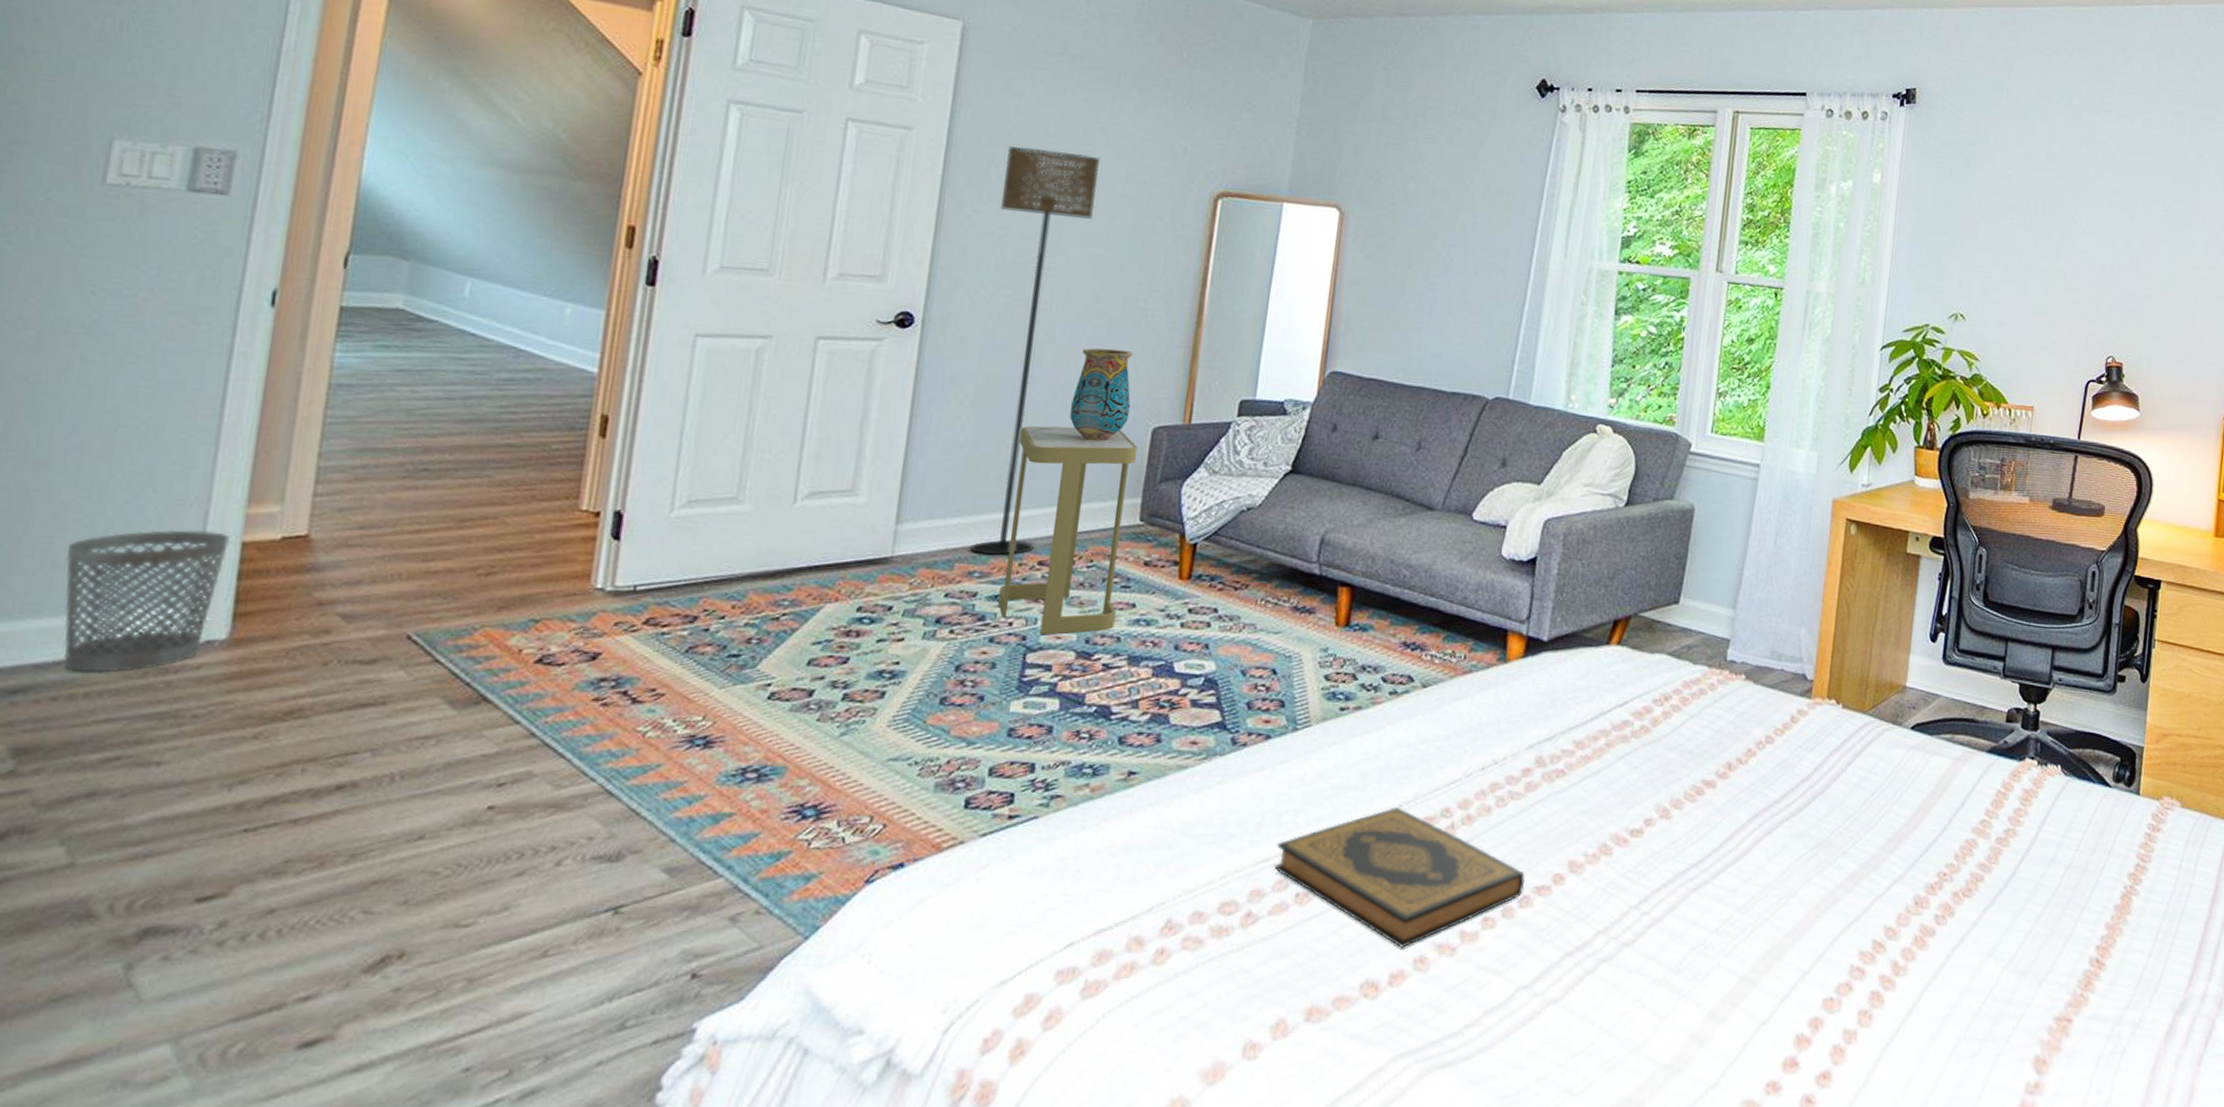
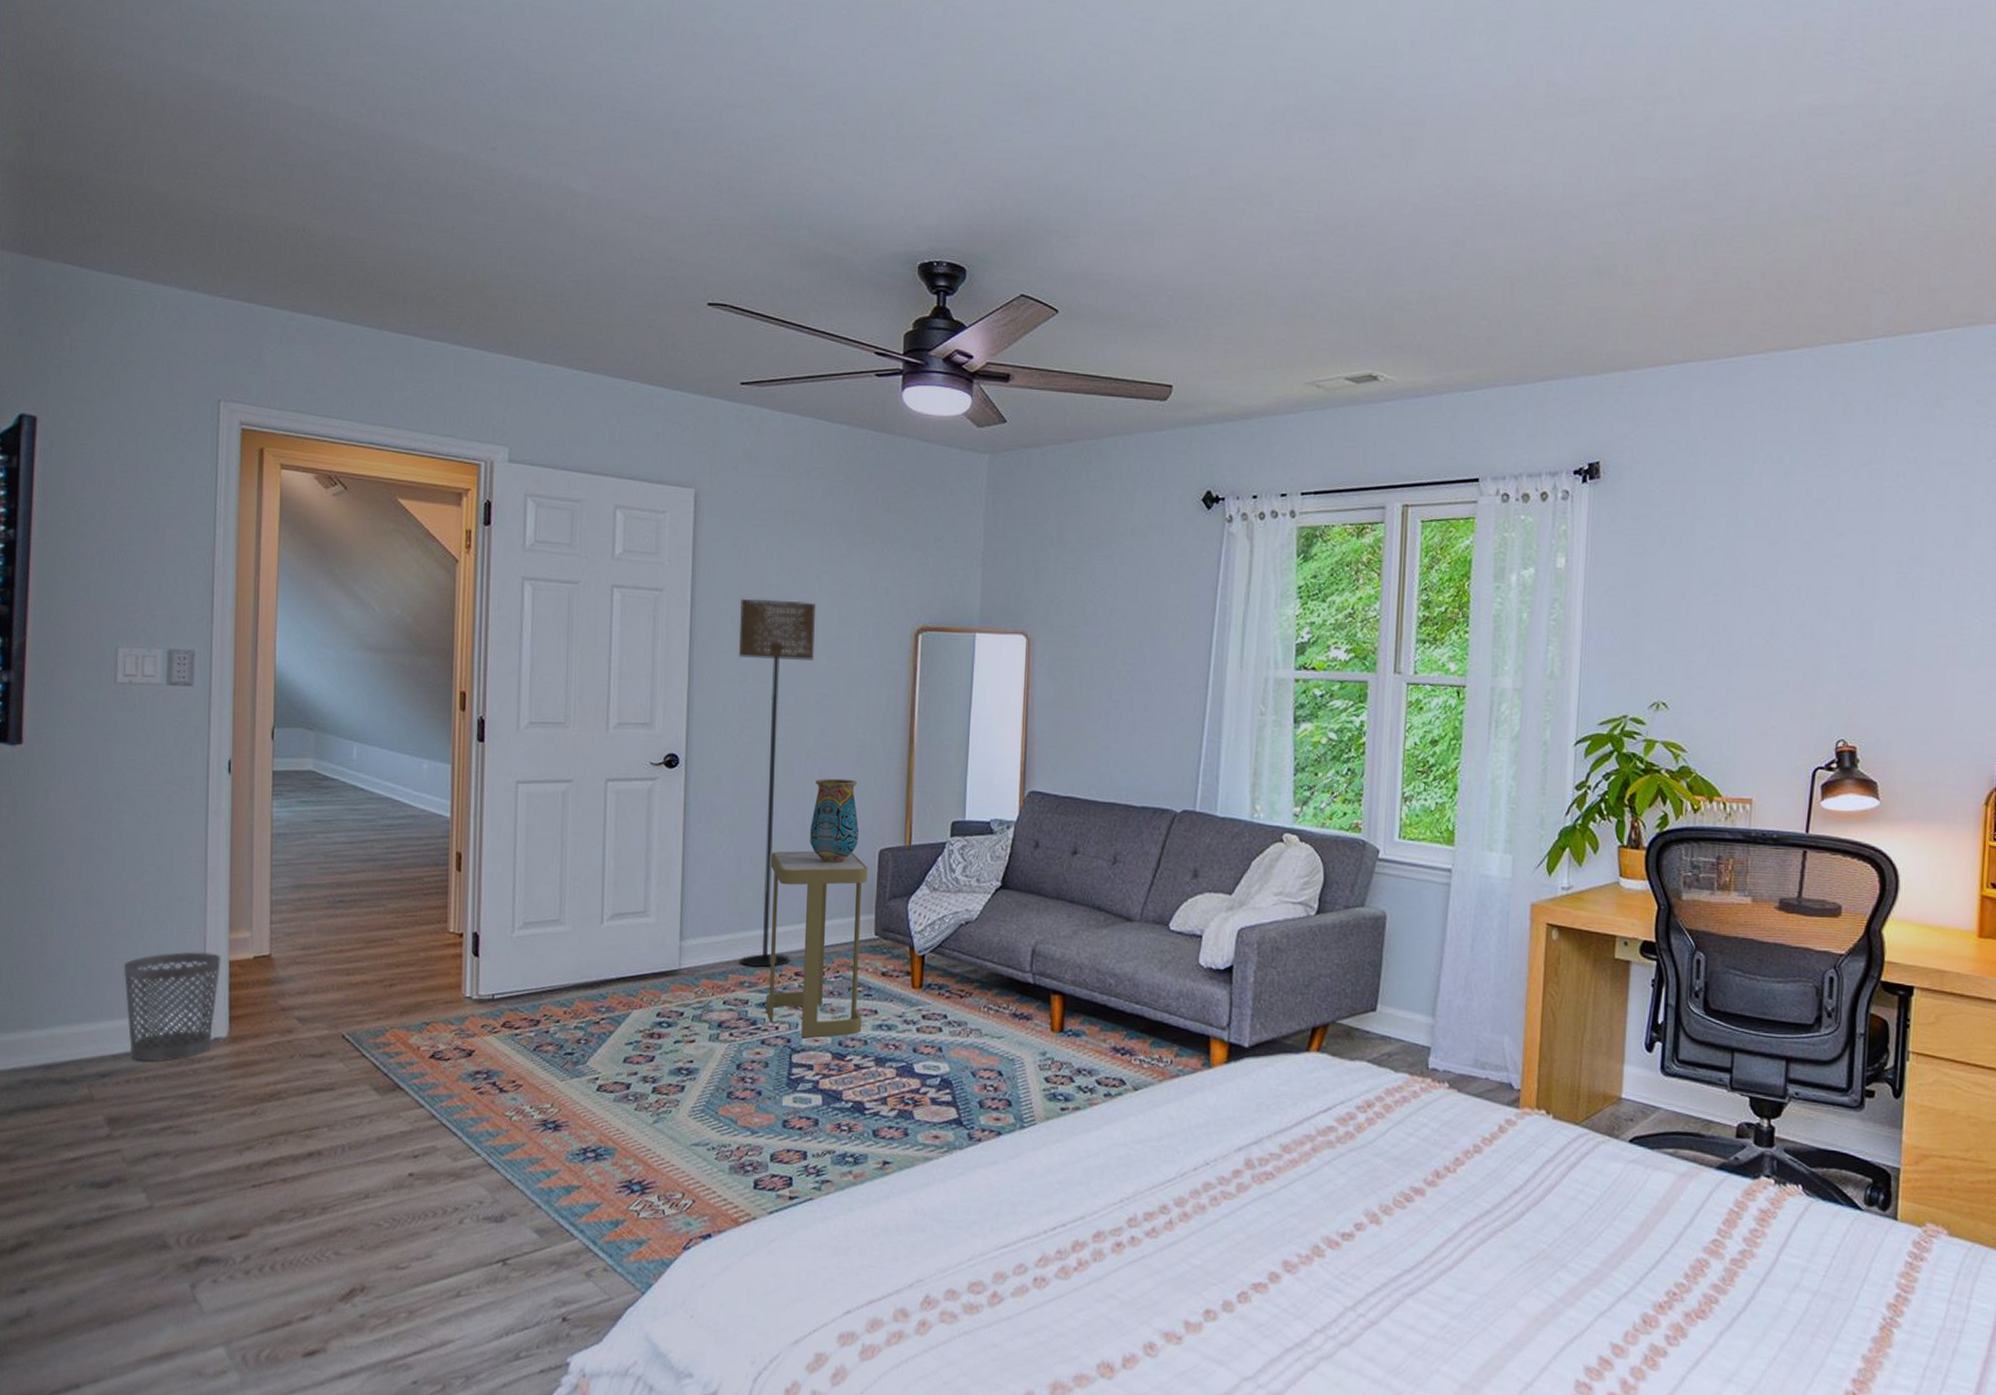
hardback book: present [1274,807,1525,948] -> none [1013,1202,1242,1334]

